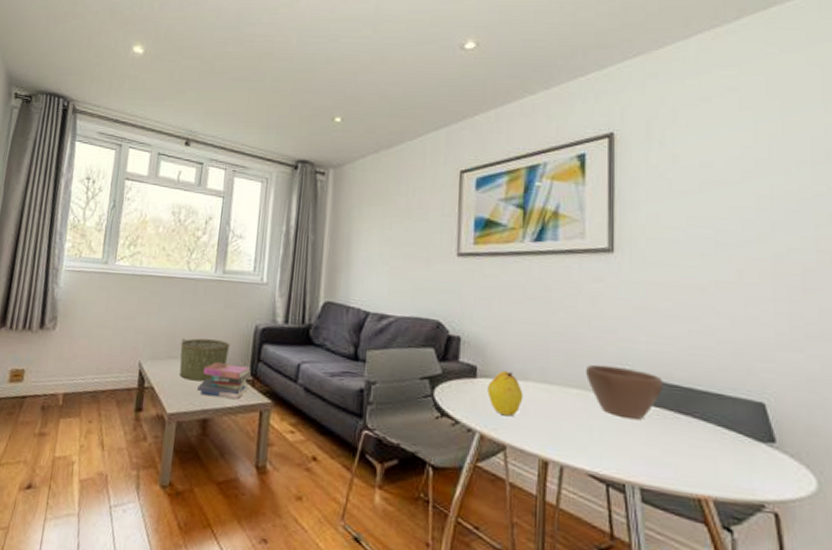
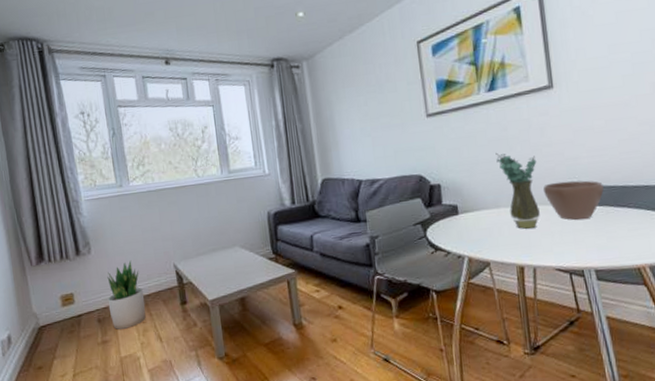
planter: none [56,347,100,425] -> present [107,260,146,330]
basket: present [179,338,231,382] -> none [206,230,250,270]
books: present [197,362,250,399] -> none [230,247,273,278]
fruit: present [487,370,523,416] -> none [468,203,498,240]
vase: none [532,313,582,416] -> present [495,152,540,229]

